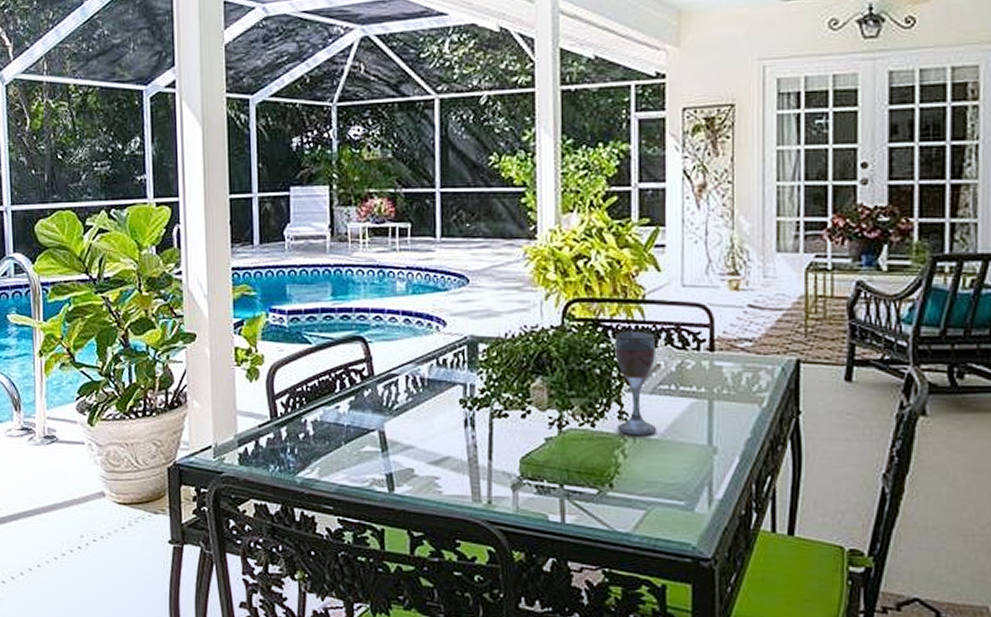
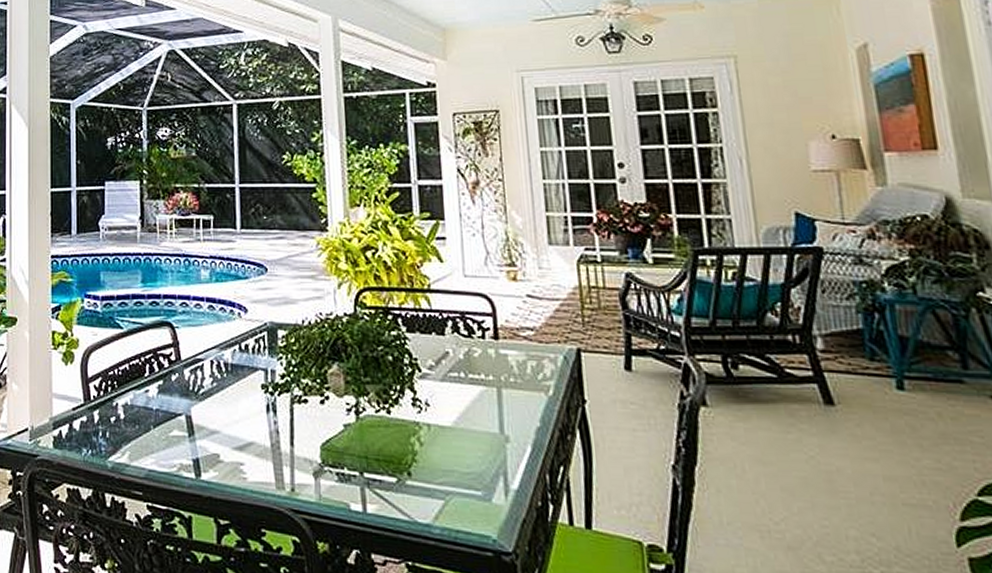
cup: present [615,330,658,435] -> none [404,318,450,422]

